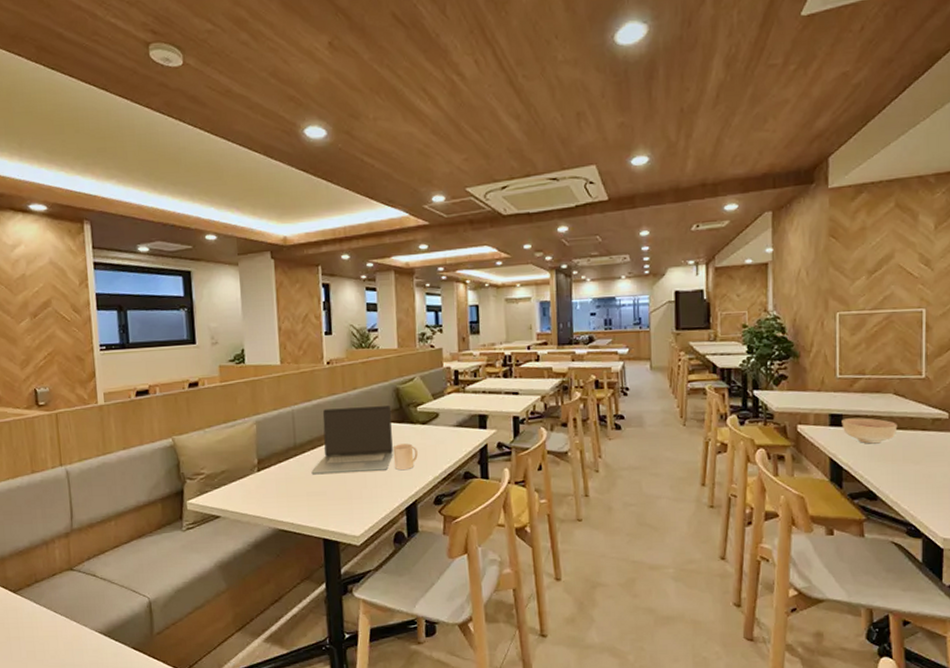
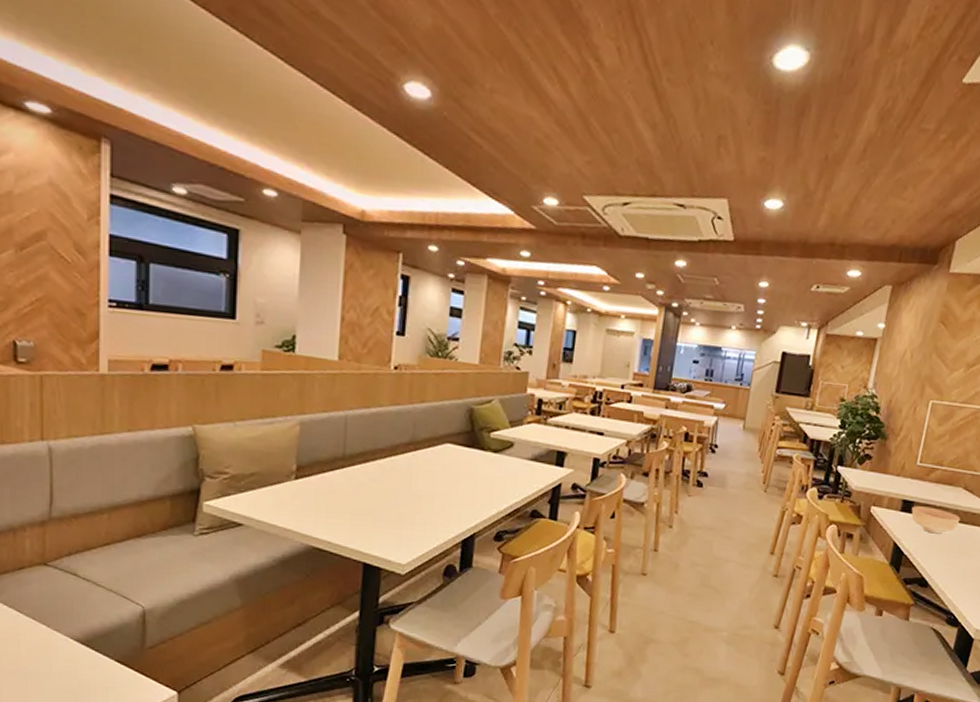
laptop: present [311,406,393,474] -> none [359,420,462,497]
mug: present [393,443,418,471] -> none [455,470,484,500]

